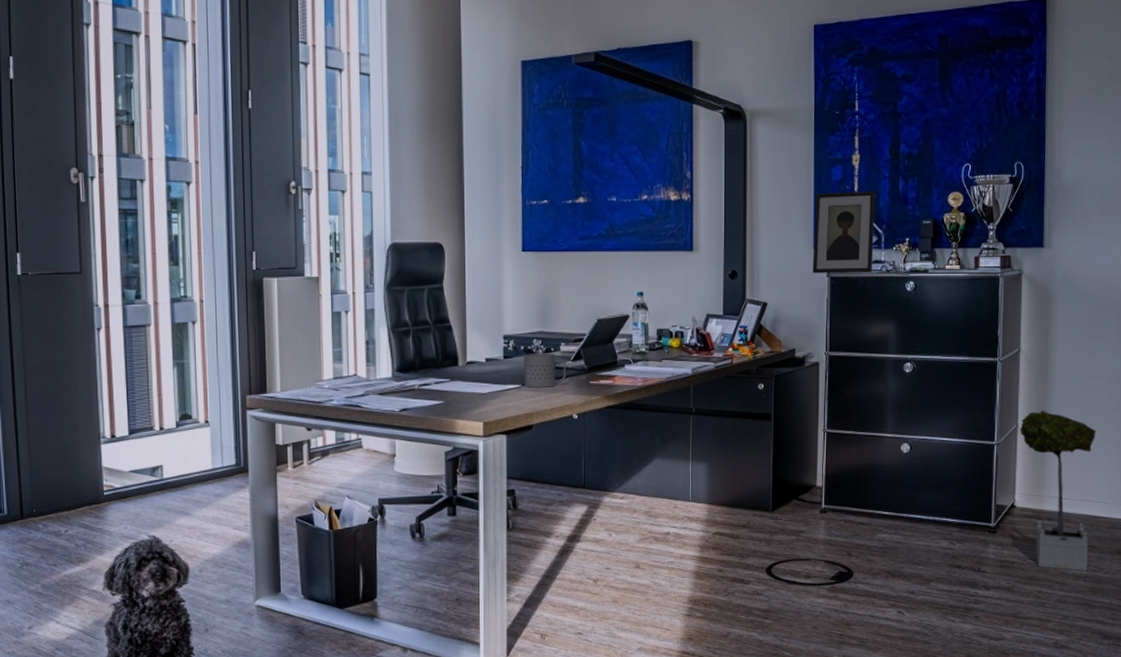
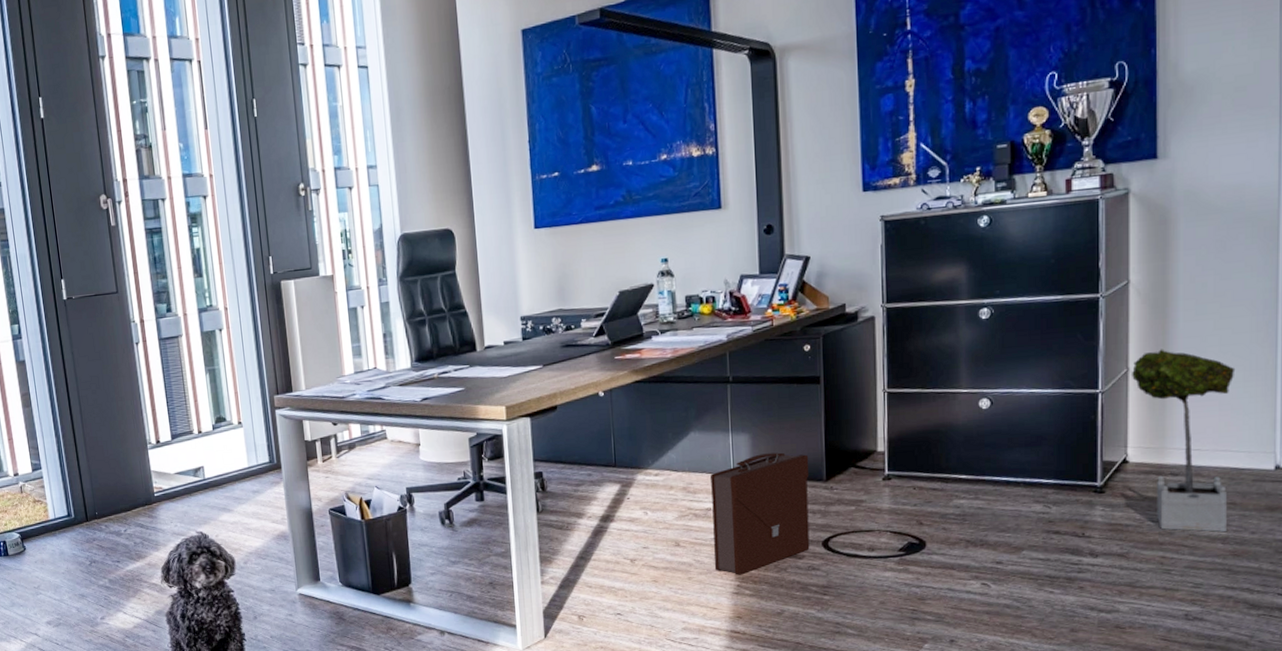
mug: present [523,353,566,388] -> none [543,330,589,368]
briefcase: none [670,482,758,598] -> present [709,452,810,575]
picture frame: present [813,191,876,274] -> none [861,118,936,219]

